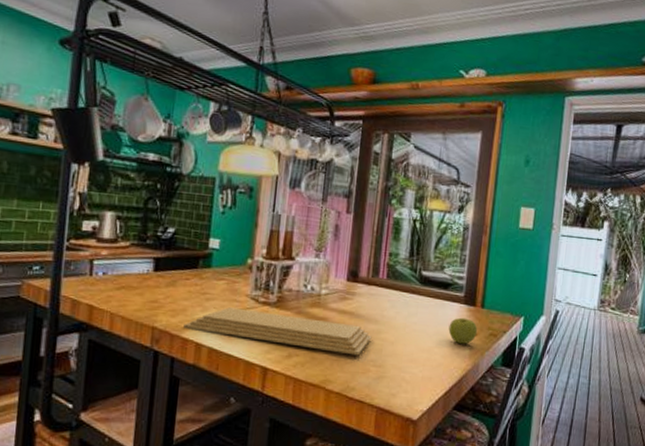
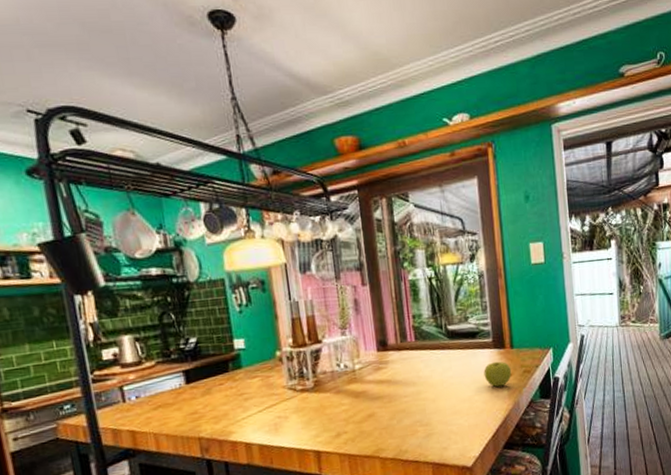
cutting board: present [183,307,372,356] -> none [229,391,414,432]

